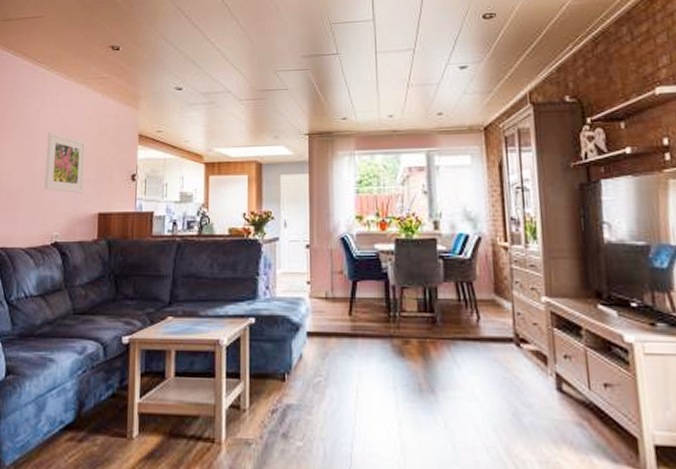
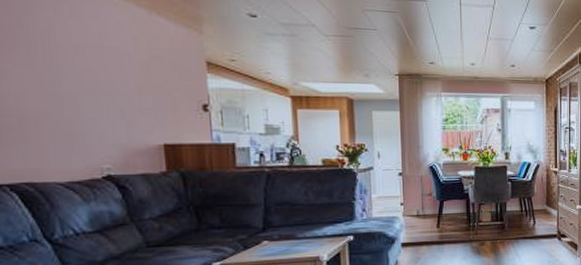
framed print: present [44,132,86,193] -> none [73,50,138,122]

